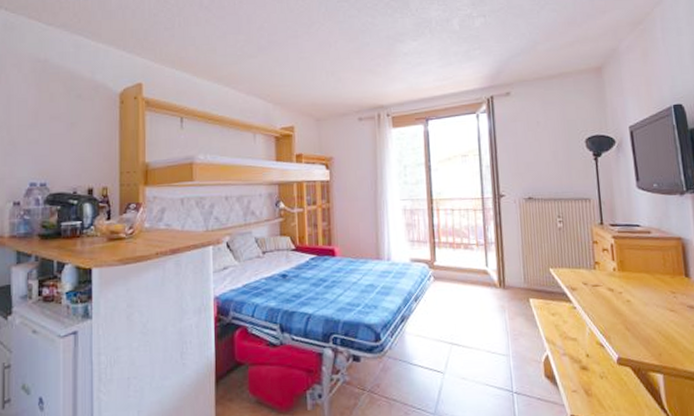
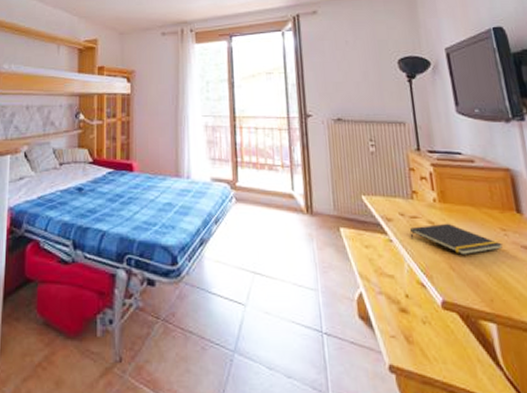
notepad: none [592,289,673,316] -> present [410,223,504,254]

